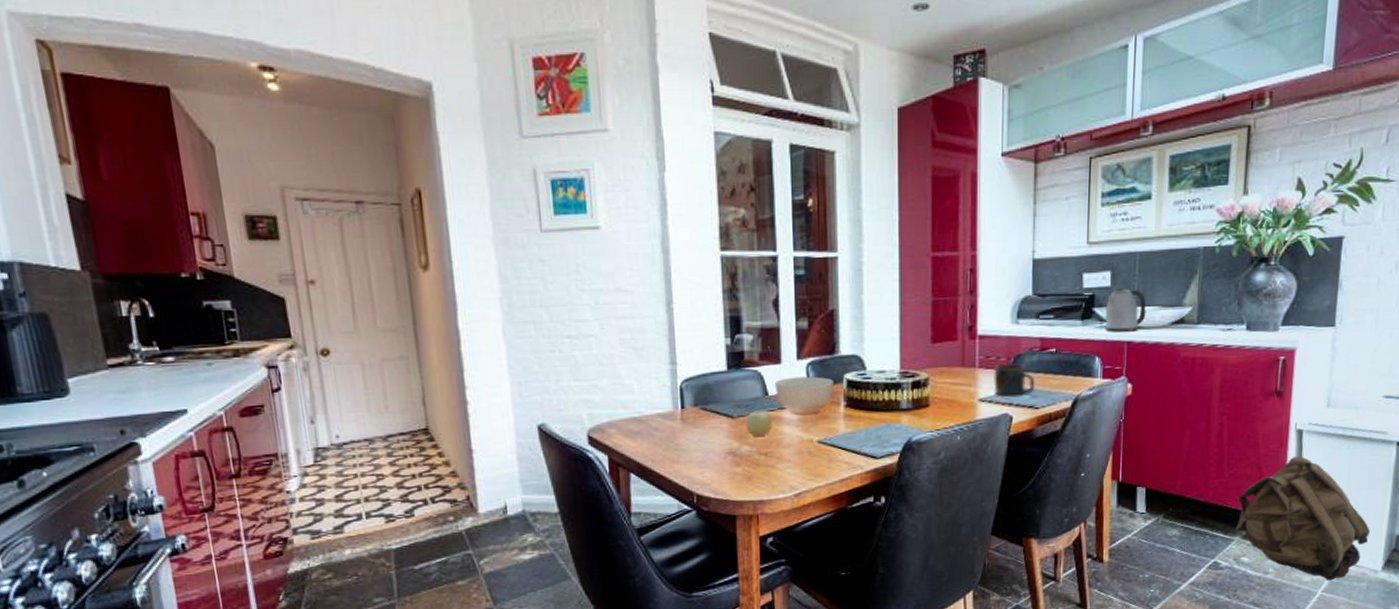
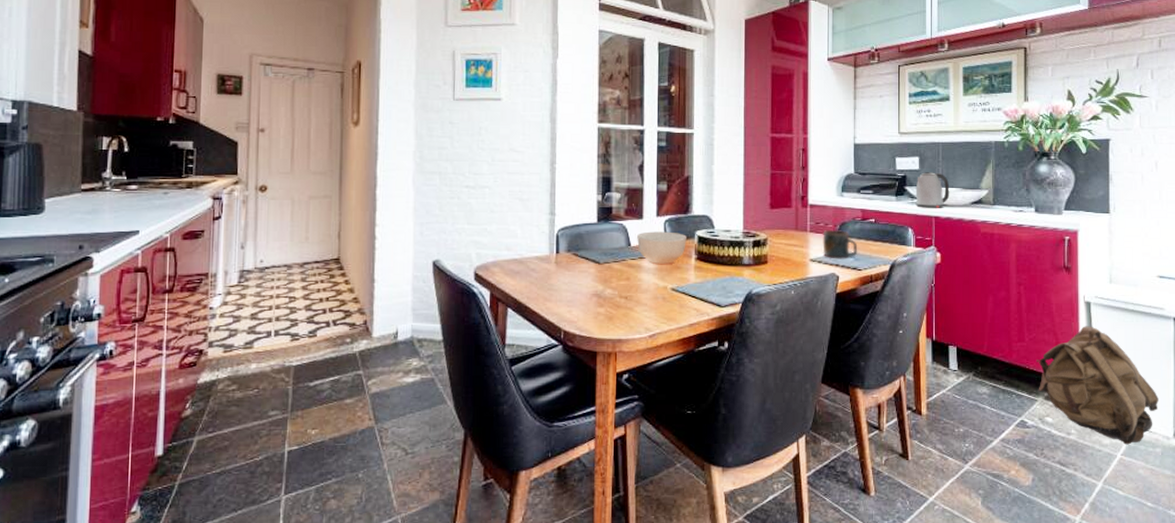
fruit: present [746,408,772,436] -> none [610,256,633,281]

